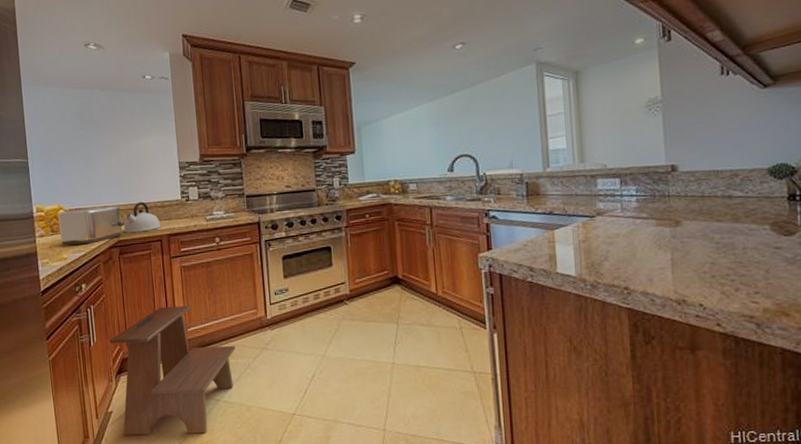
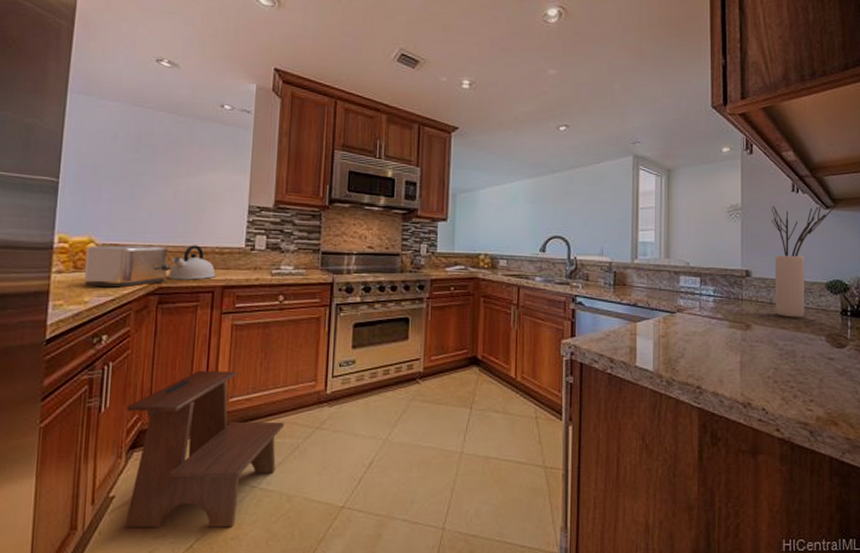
vase: none [696,85,774,209] -> present [771,205,834,318]

